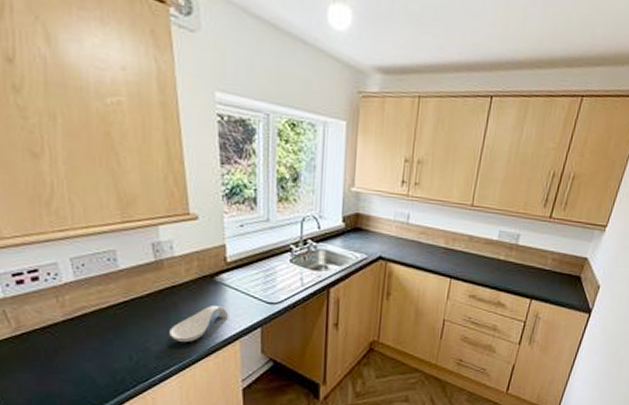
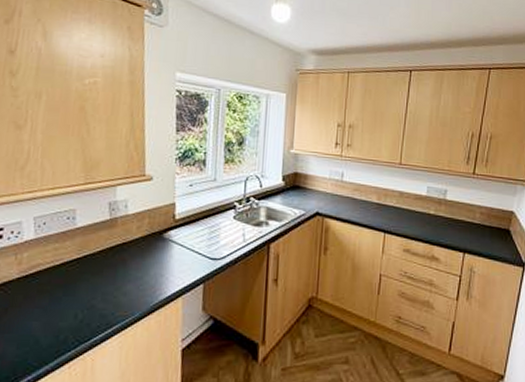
spoon rest: present [169,306,229,342] -> none [115,262,174,299]

